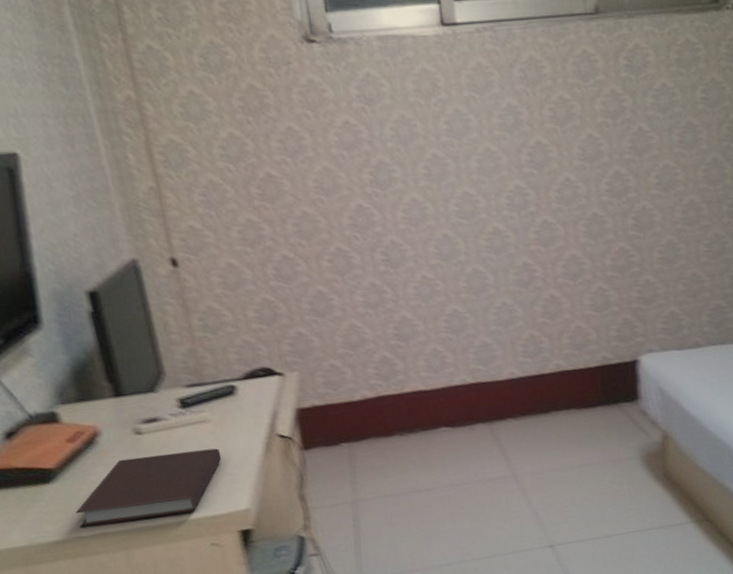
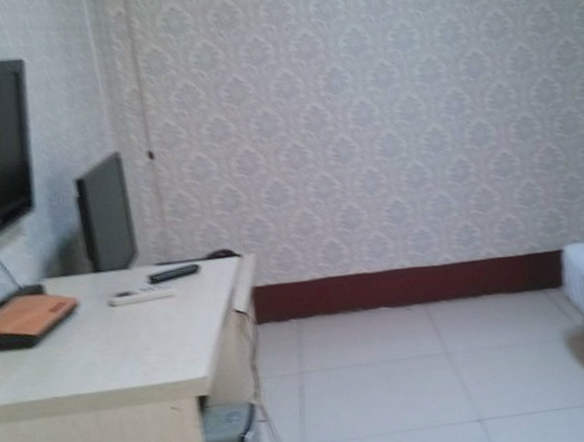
notebook: present [75,448,222,528] -> none [53,321,184,389]

